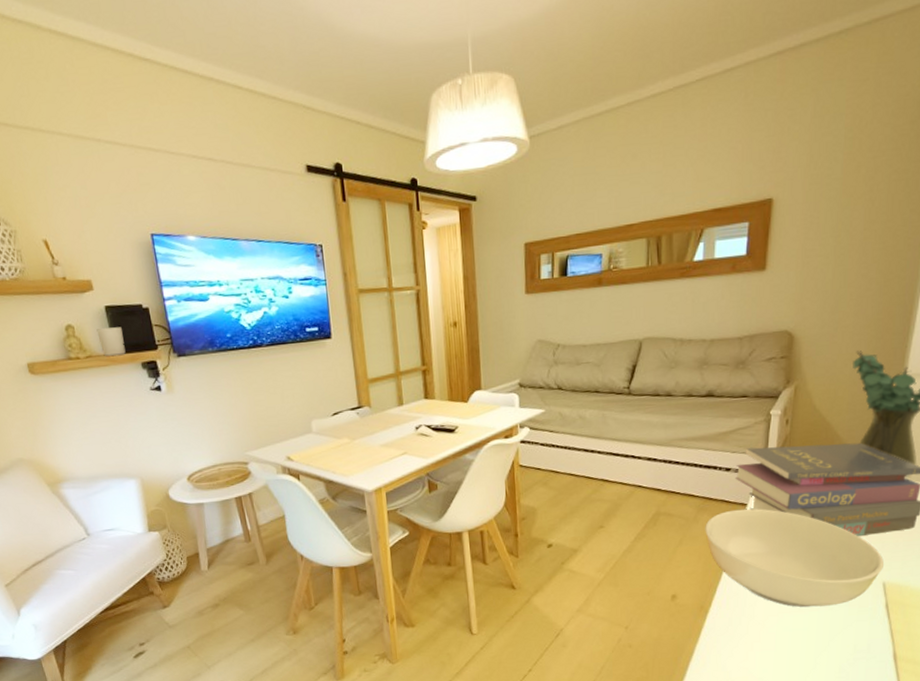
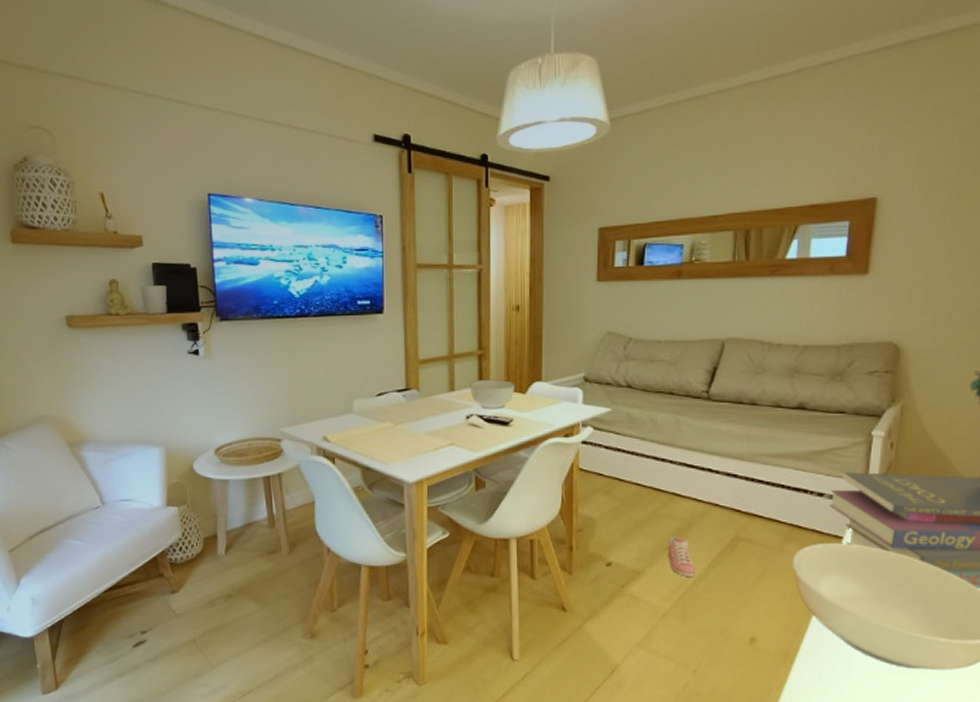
bowl: none [417,391,458,420] -> present [470,379,516,410]
sneaker: none [599,516,624,550] -> present [667,536,695,577]

